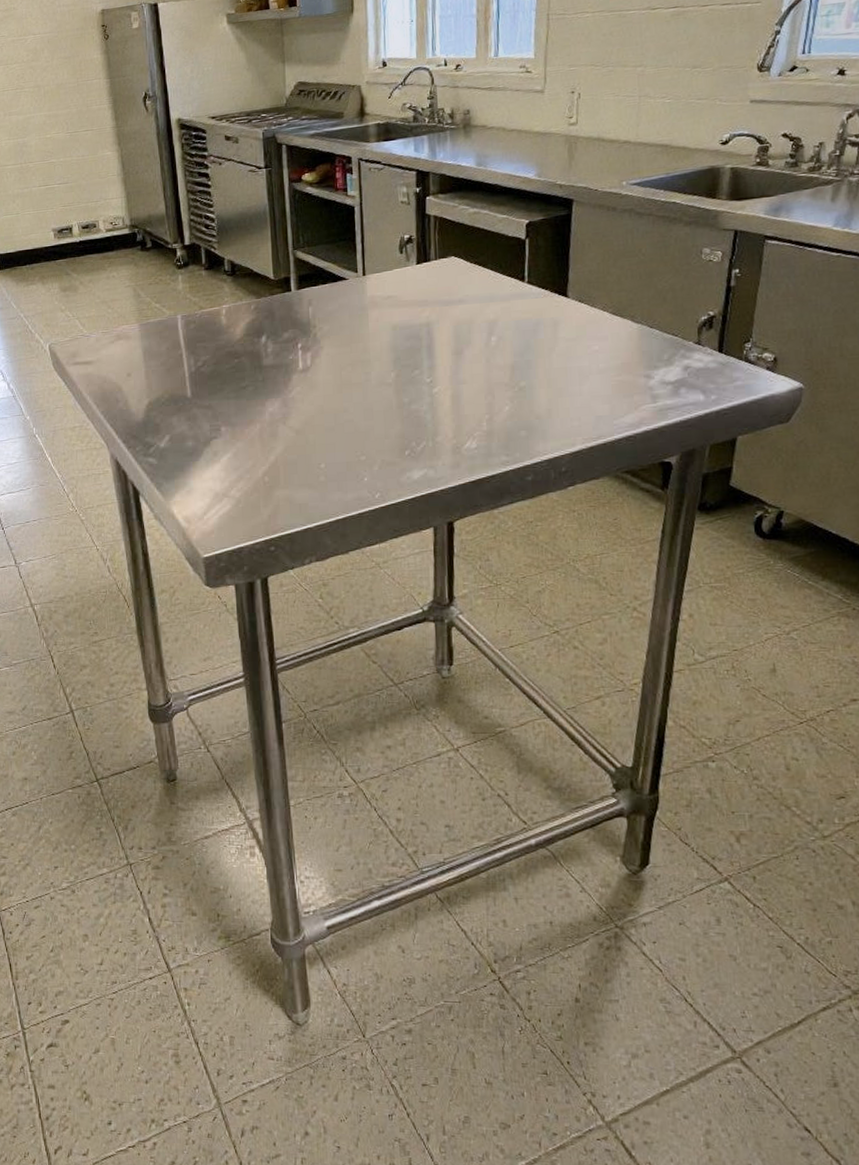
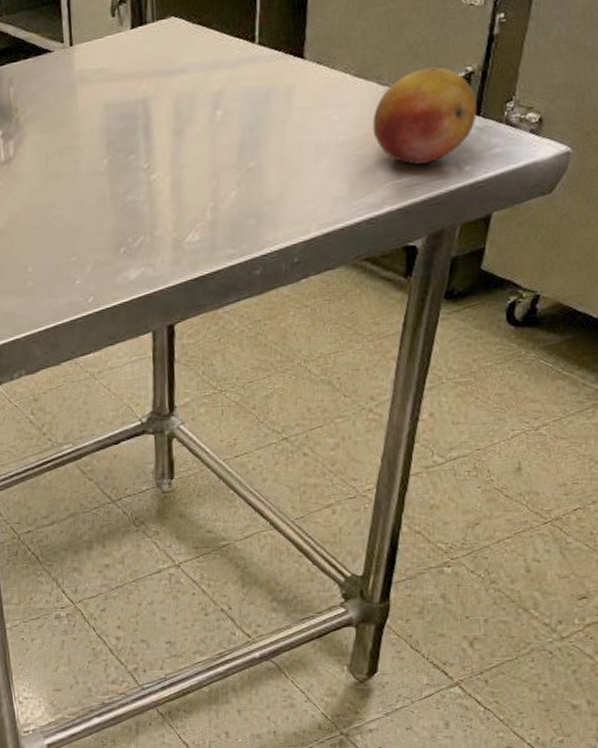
fruit: none [628,310,720,392] -> present [372,67,477,165]

